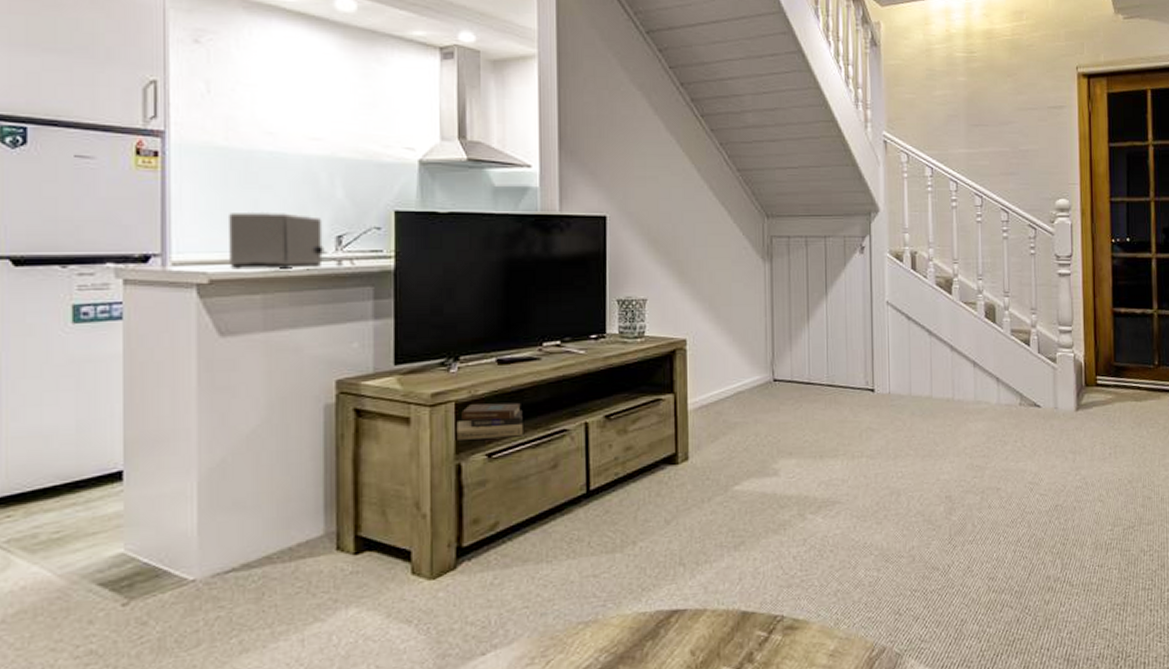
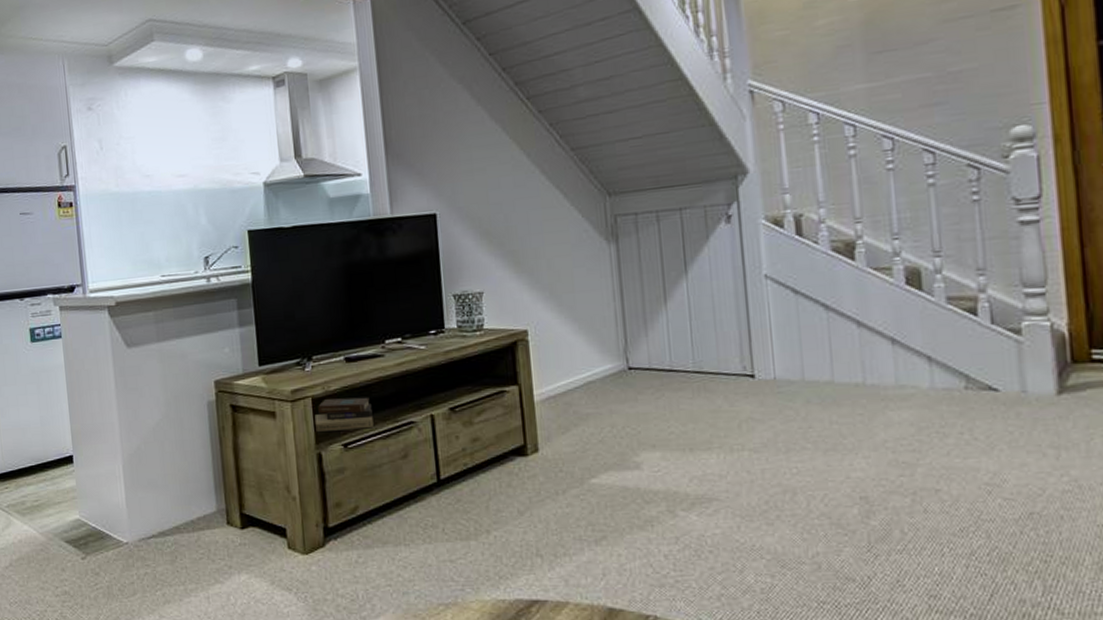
toaster: present [227,211,325,271] -> none [124,241,196,293]

